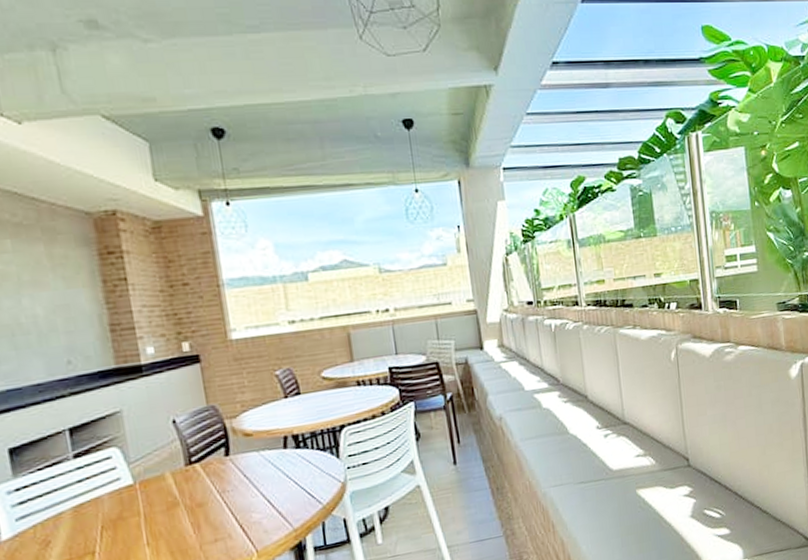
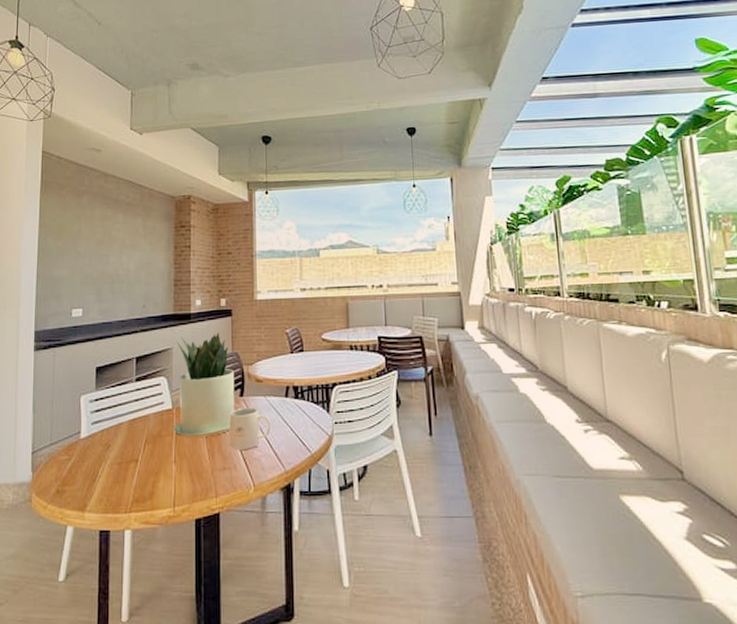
planter: none [126,384,221,515] -> present [173,332,235,438]
mug: none [214,466,271,518] -> present [229,407,272,451]

